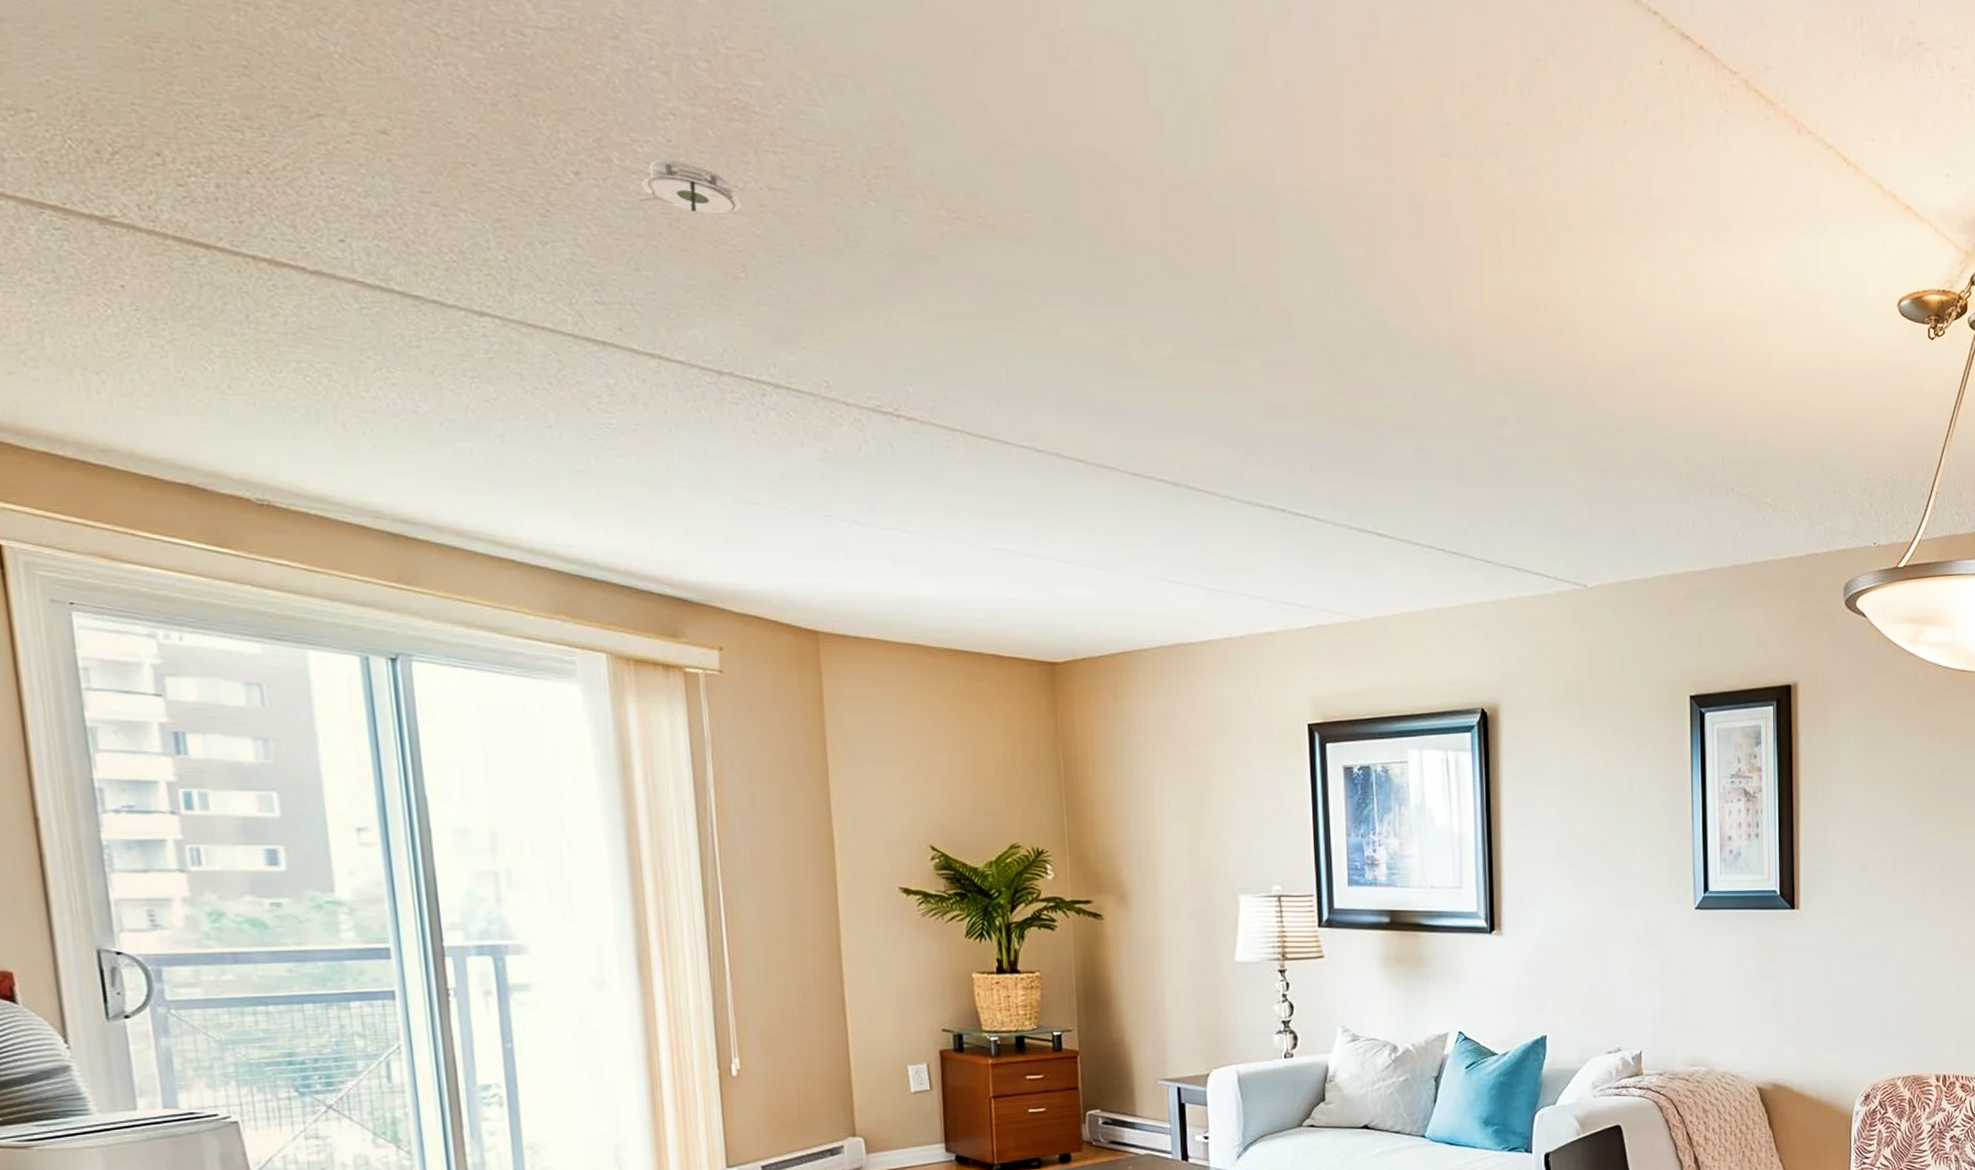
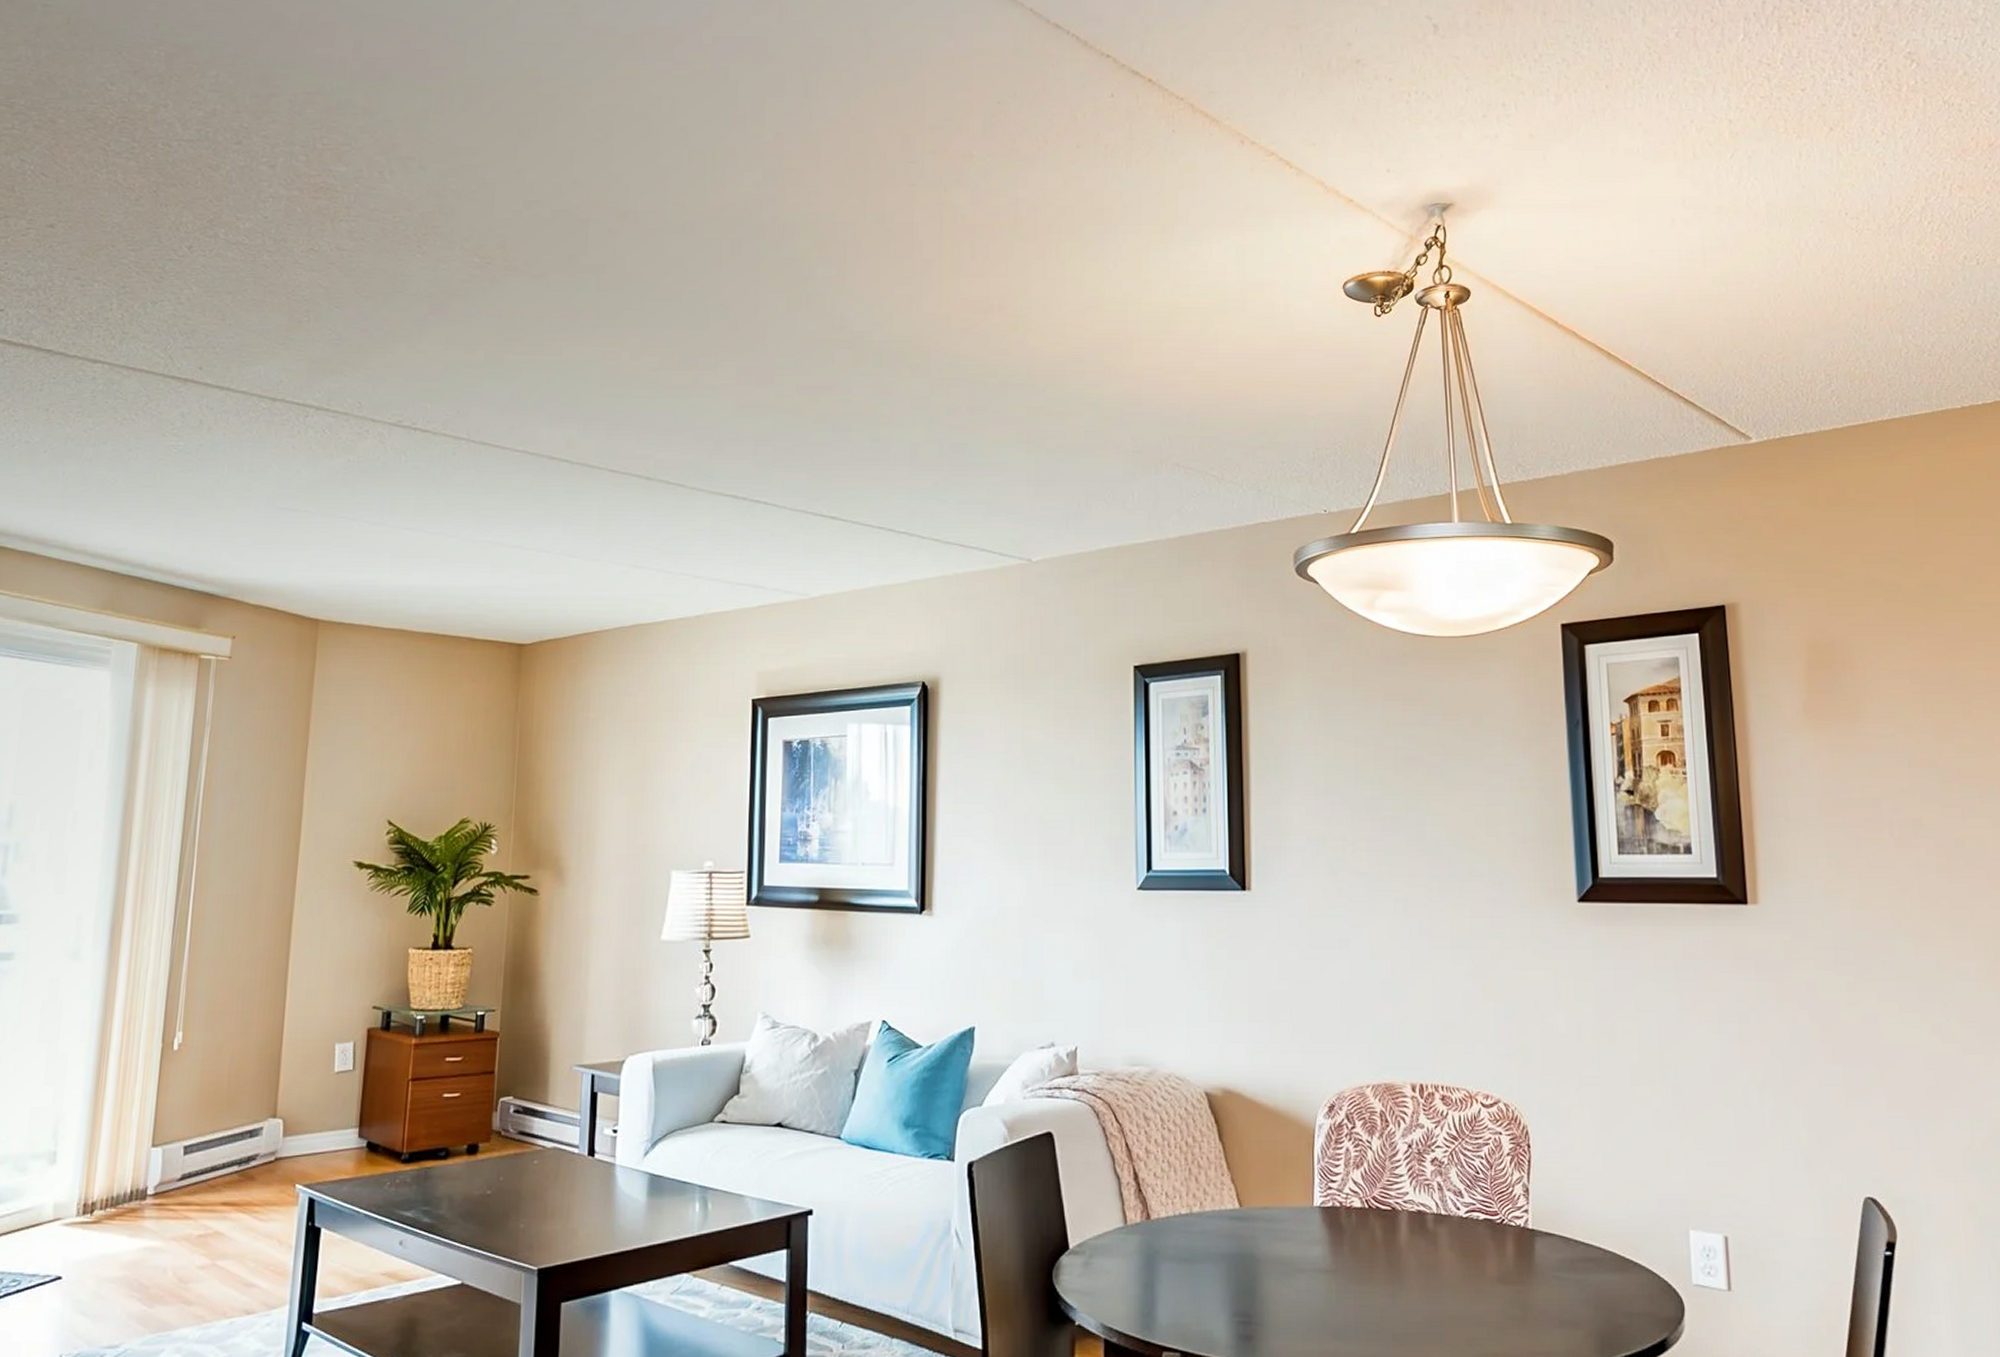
smoke detector: present [639,159,742,214] -> none [234,232,315,272]

